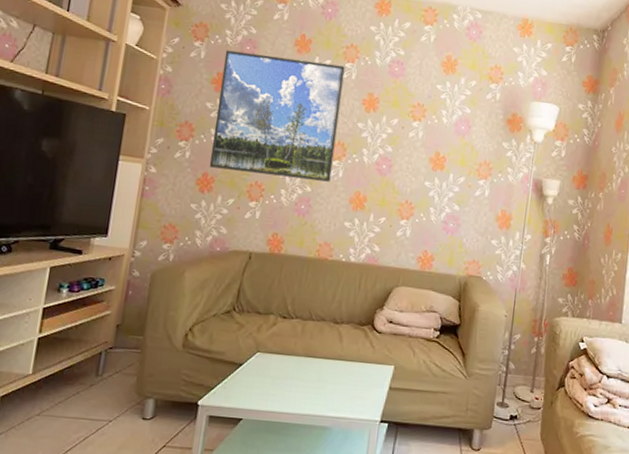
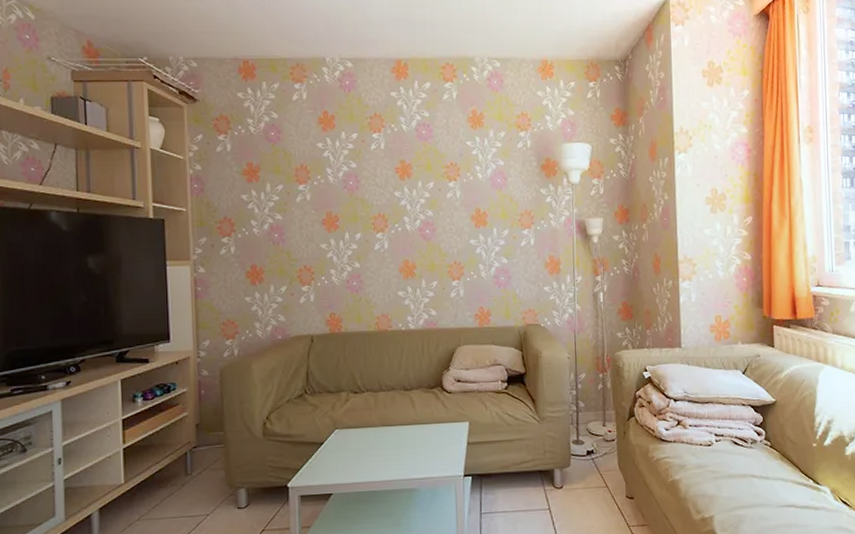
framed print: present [209,50,345,182] -> none [251,137,377,259]

